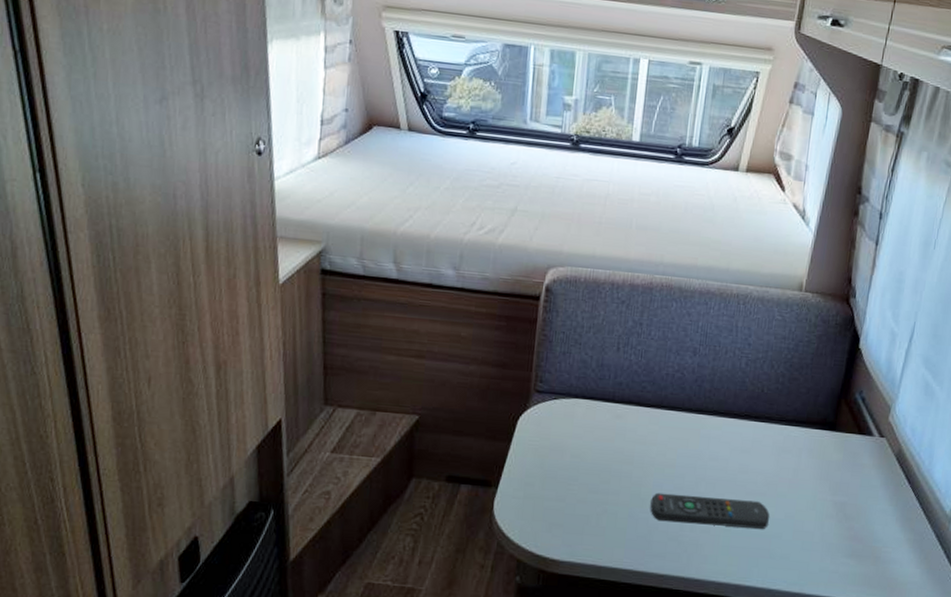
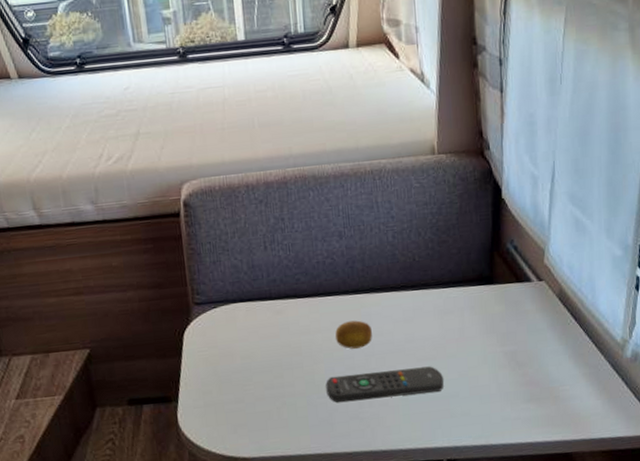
fruit: none [670,439,708,469] -> present [335,320,372,349]

